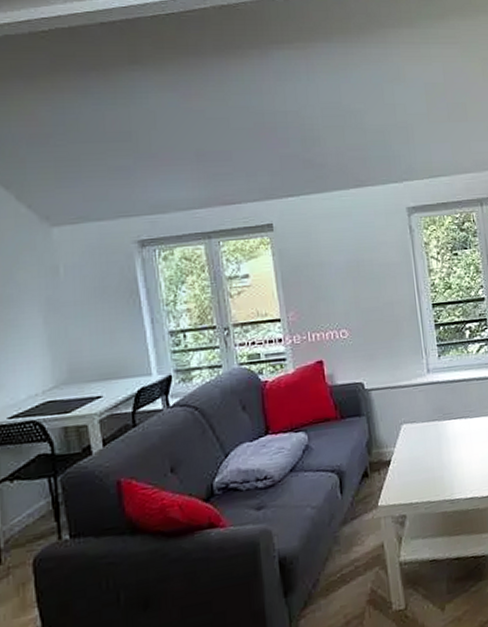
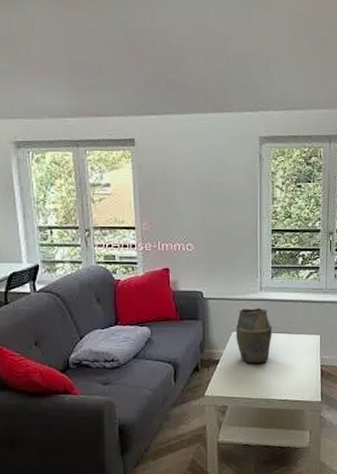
vase: none [406,392,448,460] -> present [236,307,272,364]

